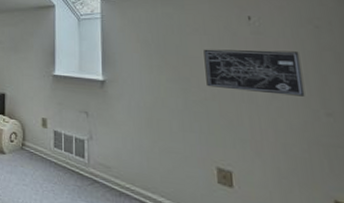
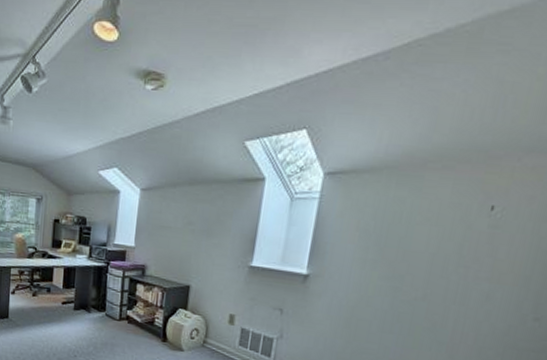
wall art: present [204,49,305,97] -> none [421,243,532,300]

